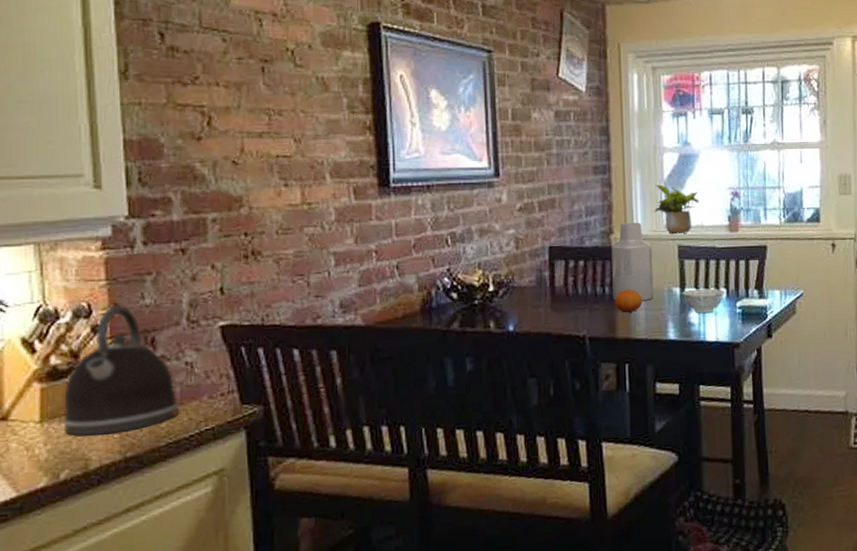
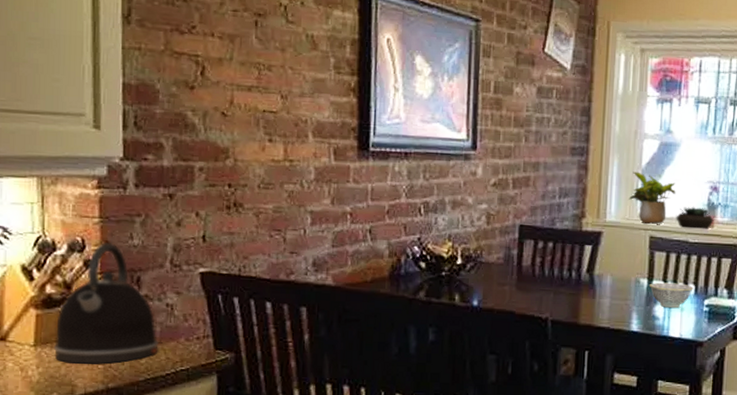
vase: present [611,222,654,301] -> none [578,207,623,289]
fruit: present [614,289,643,312] -> none [580,275,609,299]
succulent plant: none [701,213,738,236] -> present [676,206,714,230]

